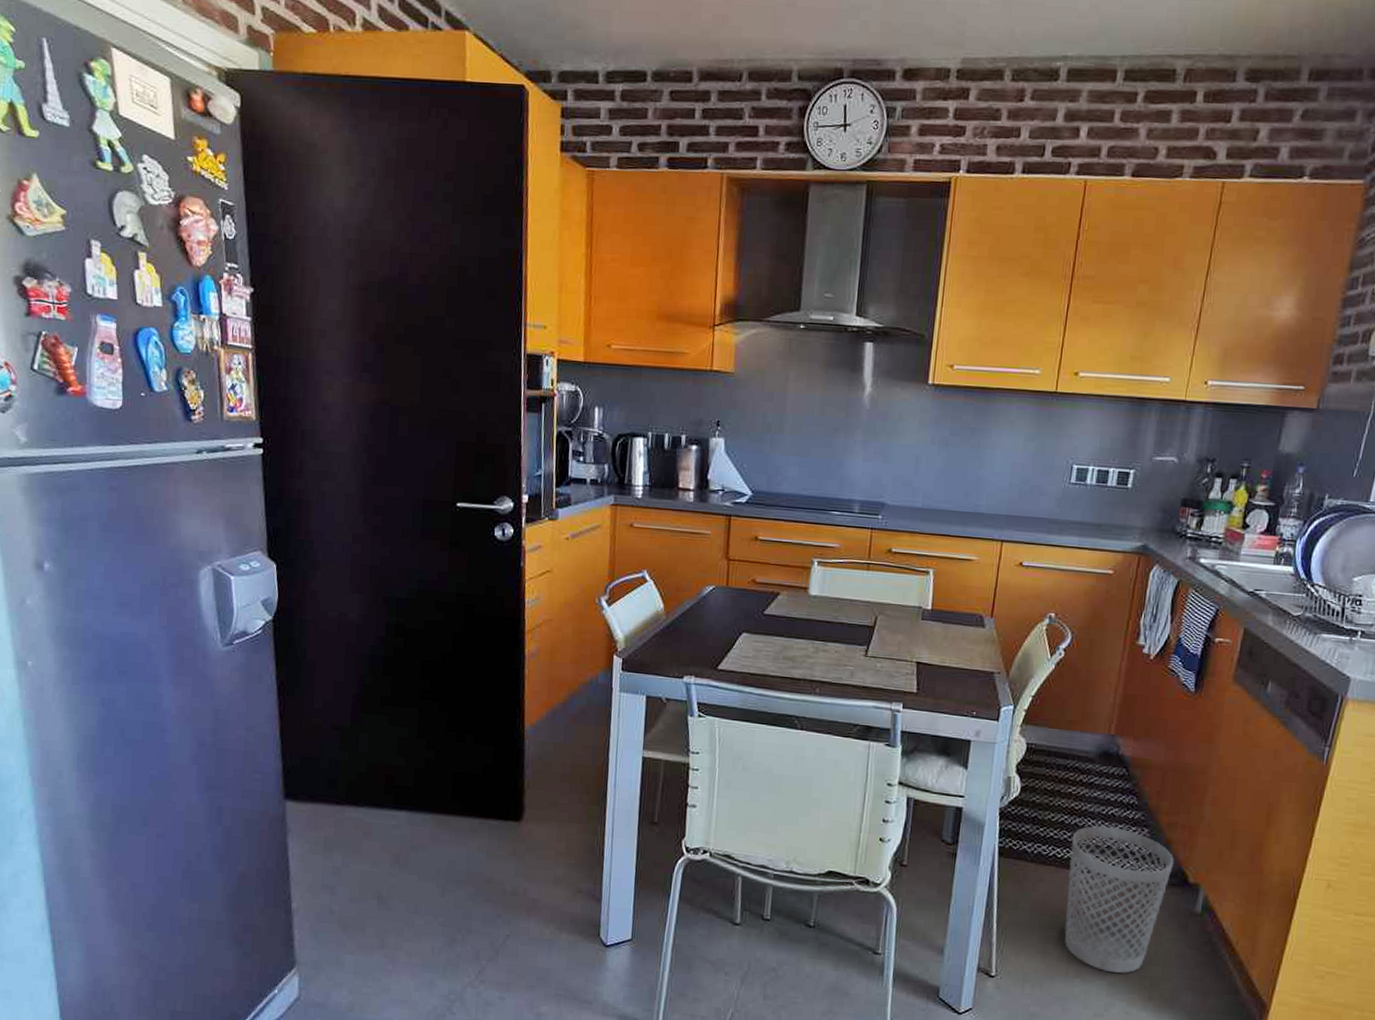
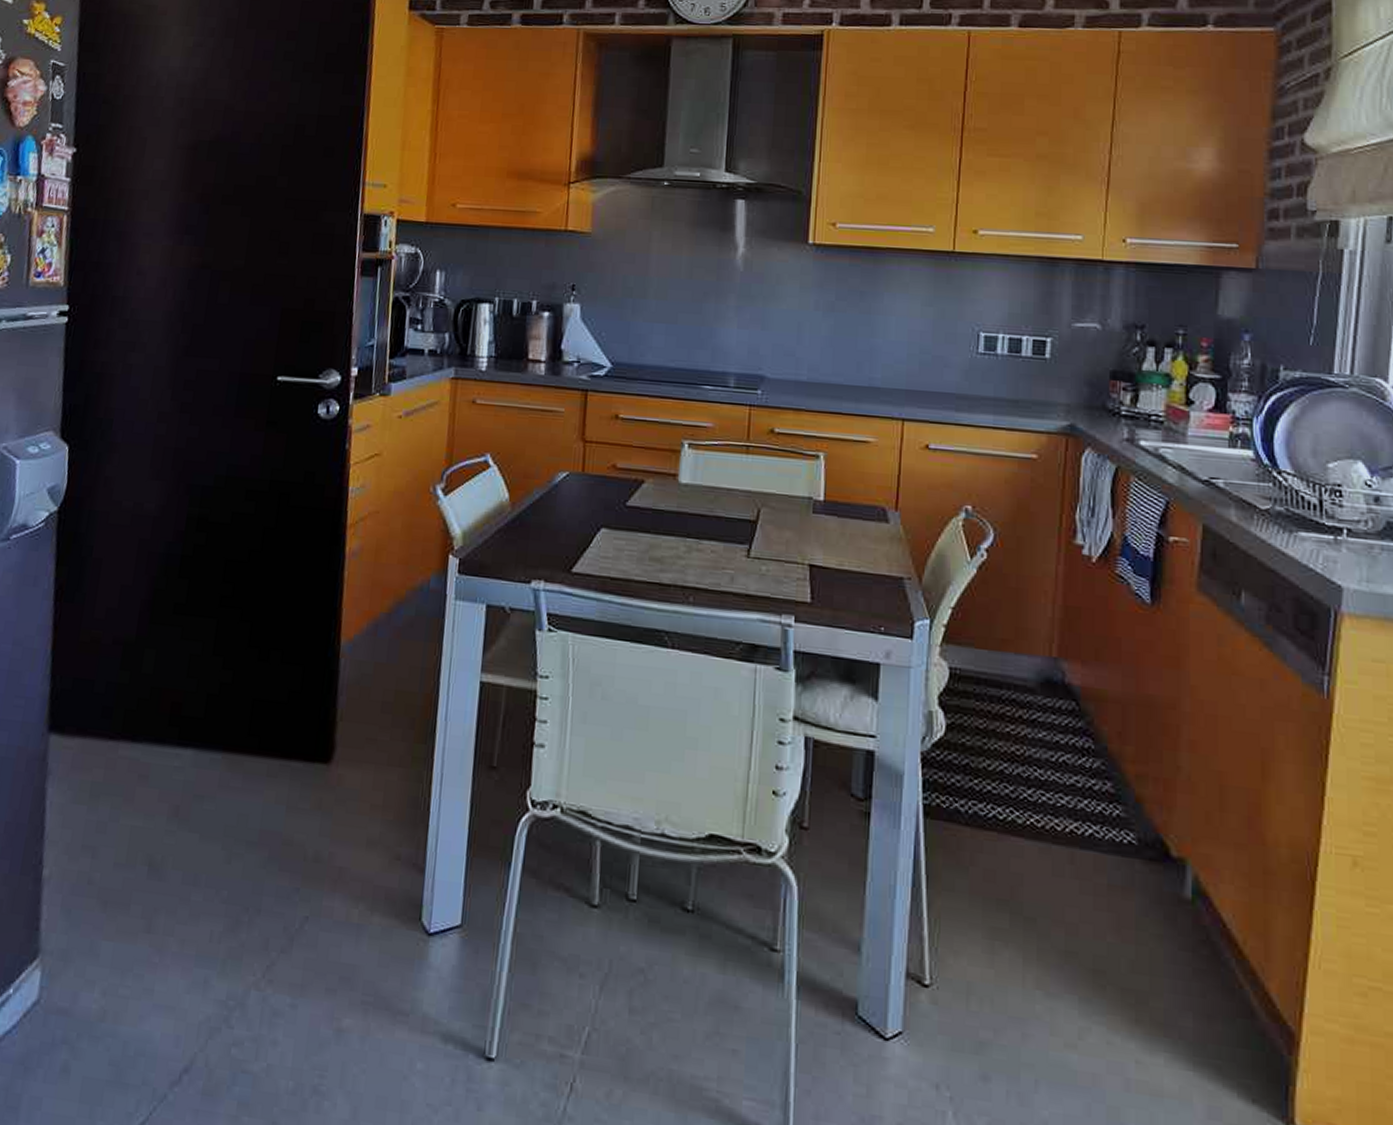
wastebasket: present [1064,826,1174,974] -> none [1014,777,1149,985]

